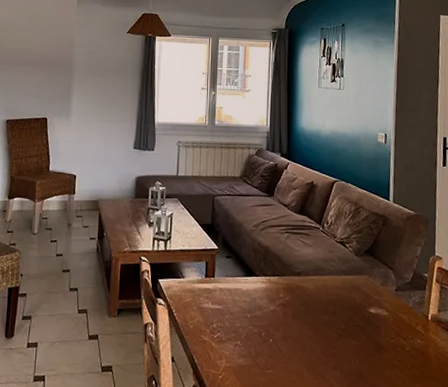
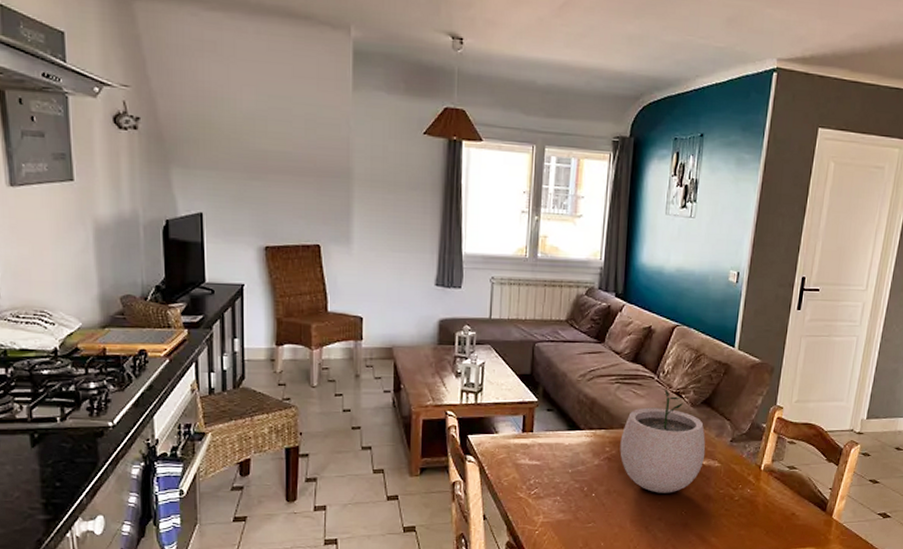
plant pot: none [293,238,373,341] -> present [620,388,706,493]

